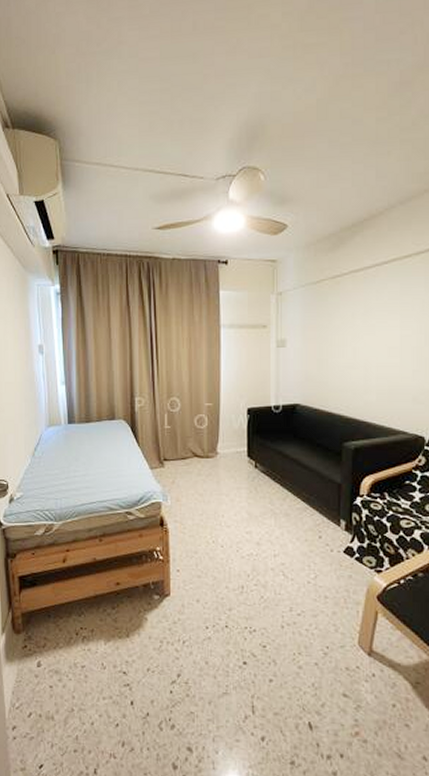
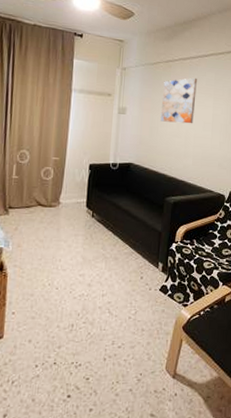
wall art: none [330,292,376,351] -> present [160,77,197,124]

